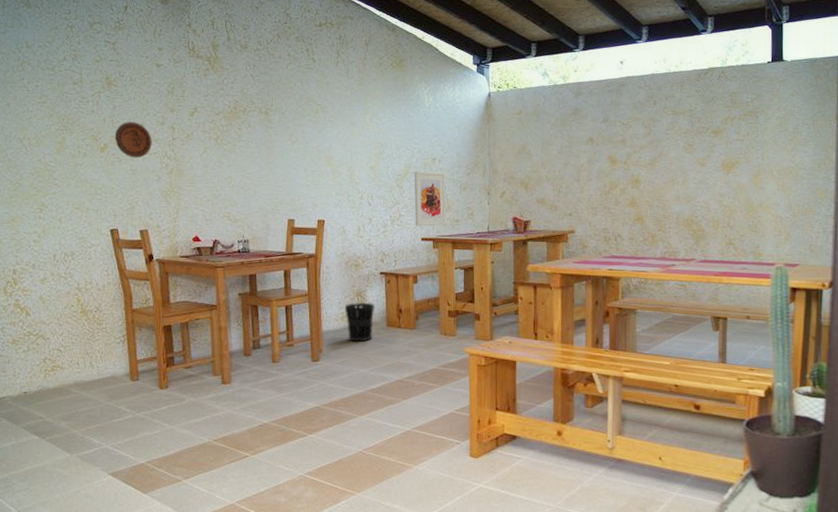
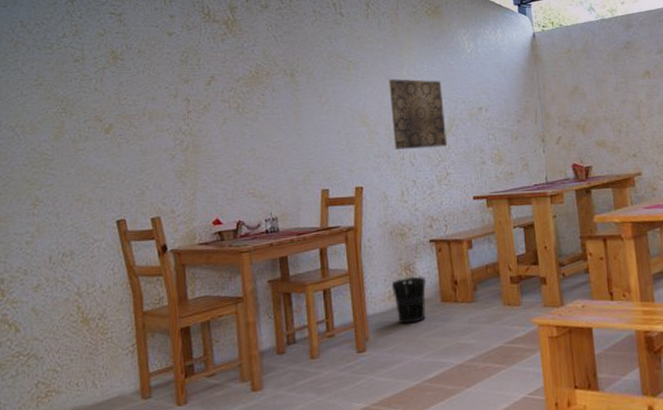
decorative plate: present [114,122,152,158] -> none [121,97,164,137]
wall art: none [353,125,402,191] -> present [389,79,447,150]
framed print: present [414,170,446,226] -> none [459,122,499,184]

